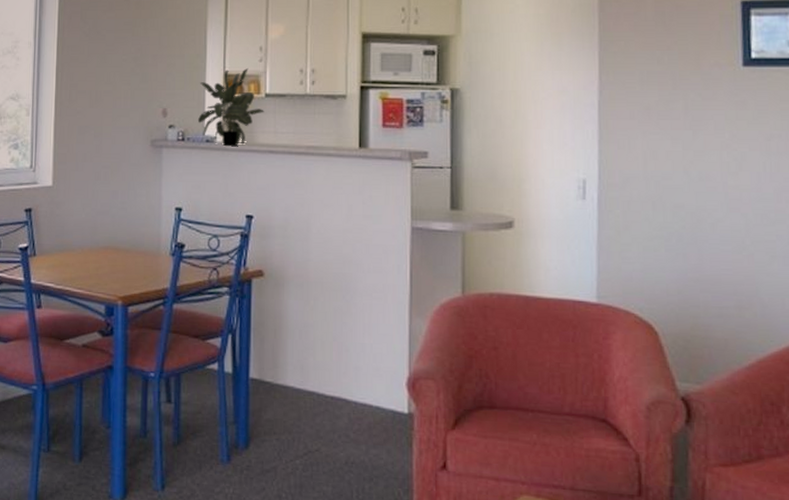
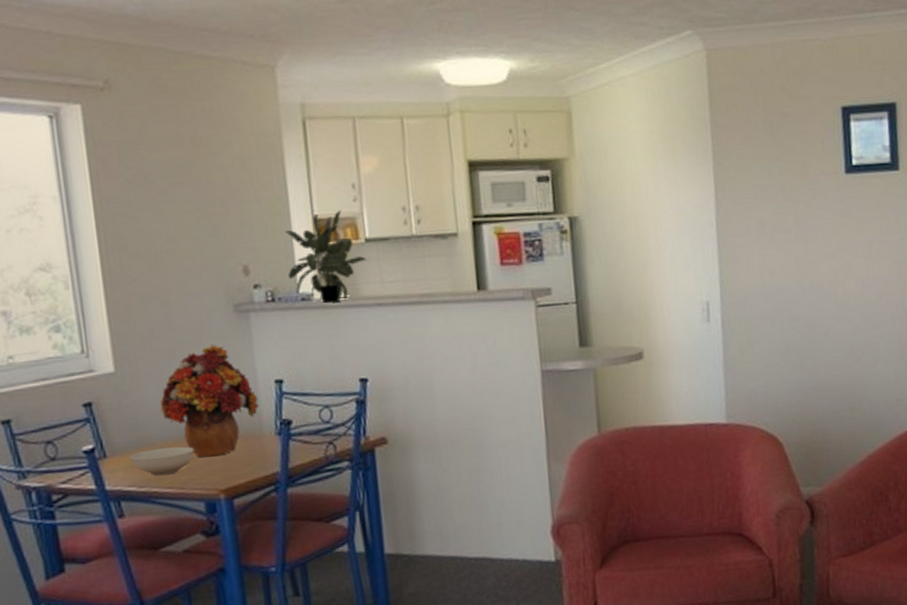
bowl: none [53,254,103,278] -> present [130,446,195,476]
flower arrangement: none [82,171,160,267] -> present [160,343,259,458]

